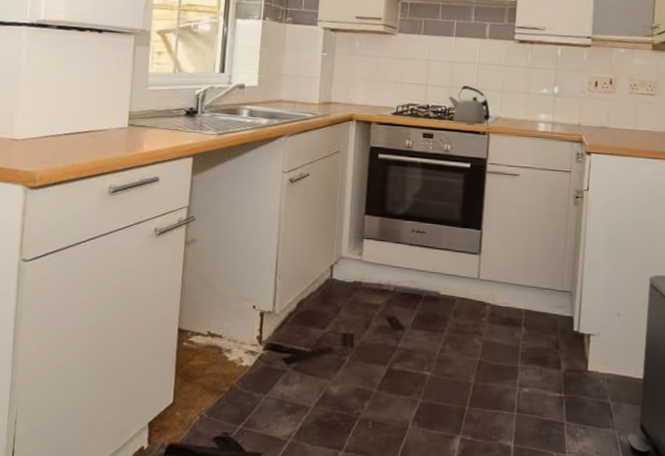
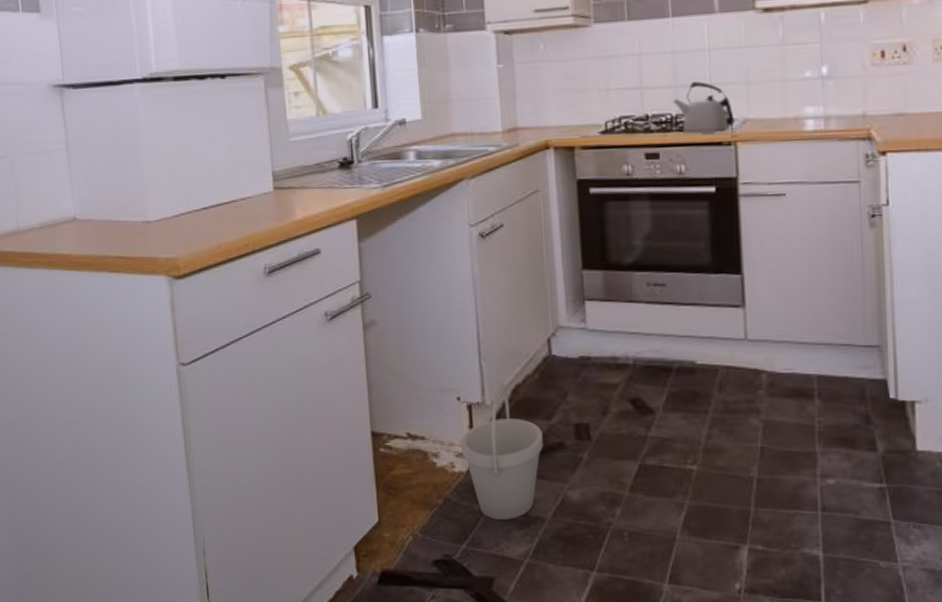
bucket: none [250,296,317,407] -> present [461,382,543,520]

